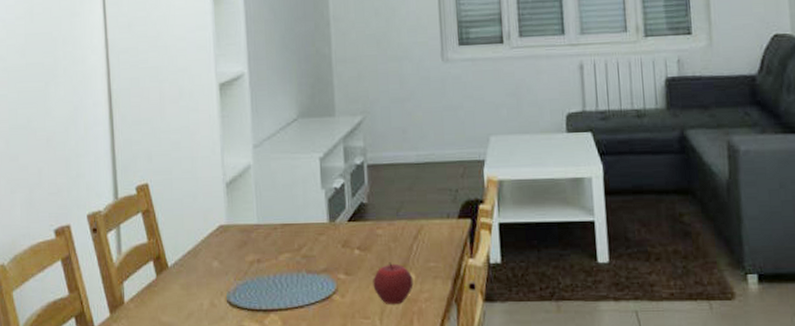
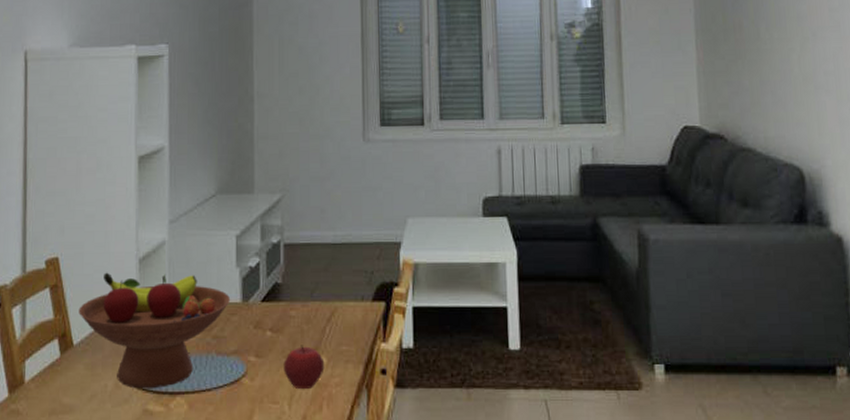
fruit bowl: none [171,196,318,307] -> present [78,272,231,389]

